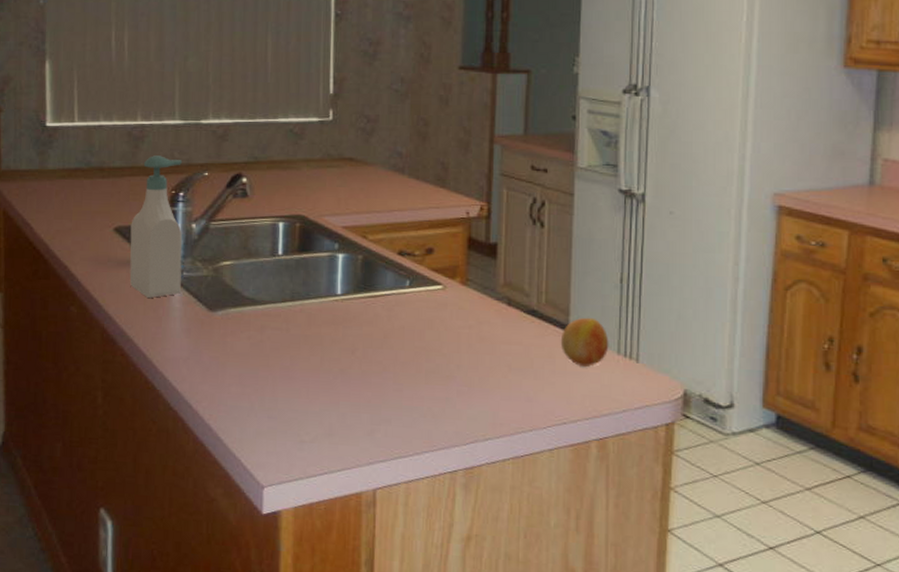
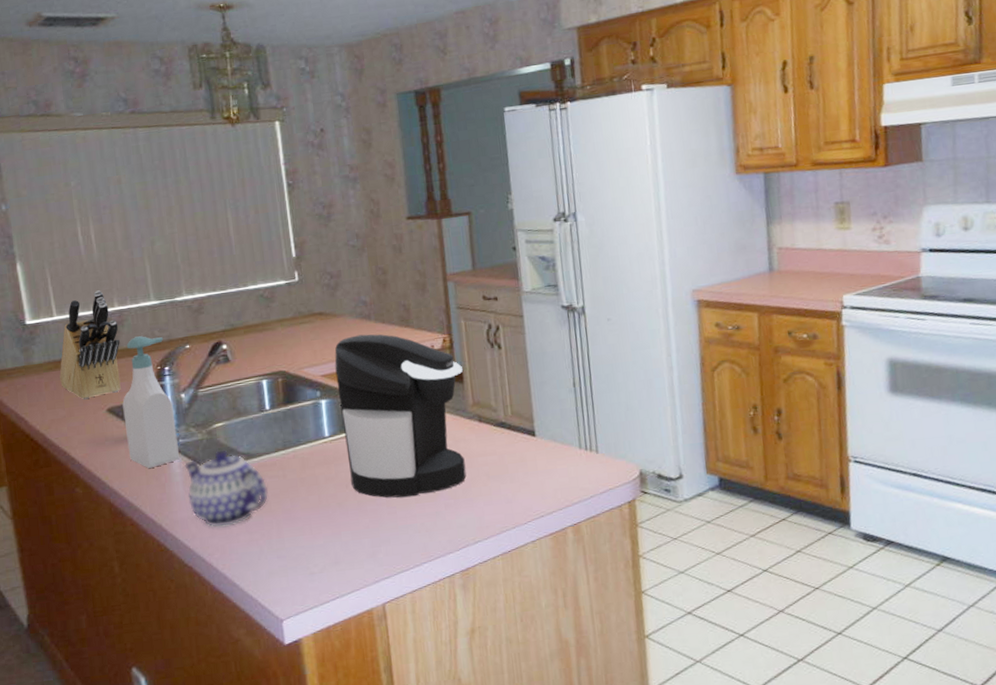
knife block: none [71,101,139,215] -> present [59,290,121,400]
teapot: none [184,291,268,374] -> present [184,450,268,528]
coffee maker: none [357,188,497,377] -> present [334,334,467,498]
fruit: present [560,317,609,367] -> none [529,420,572,465]

